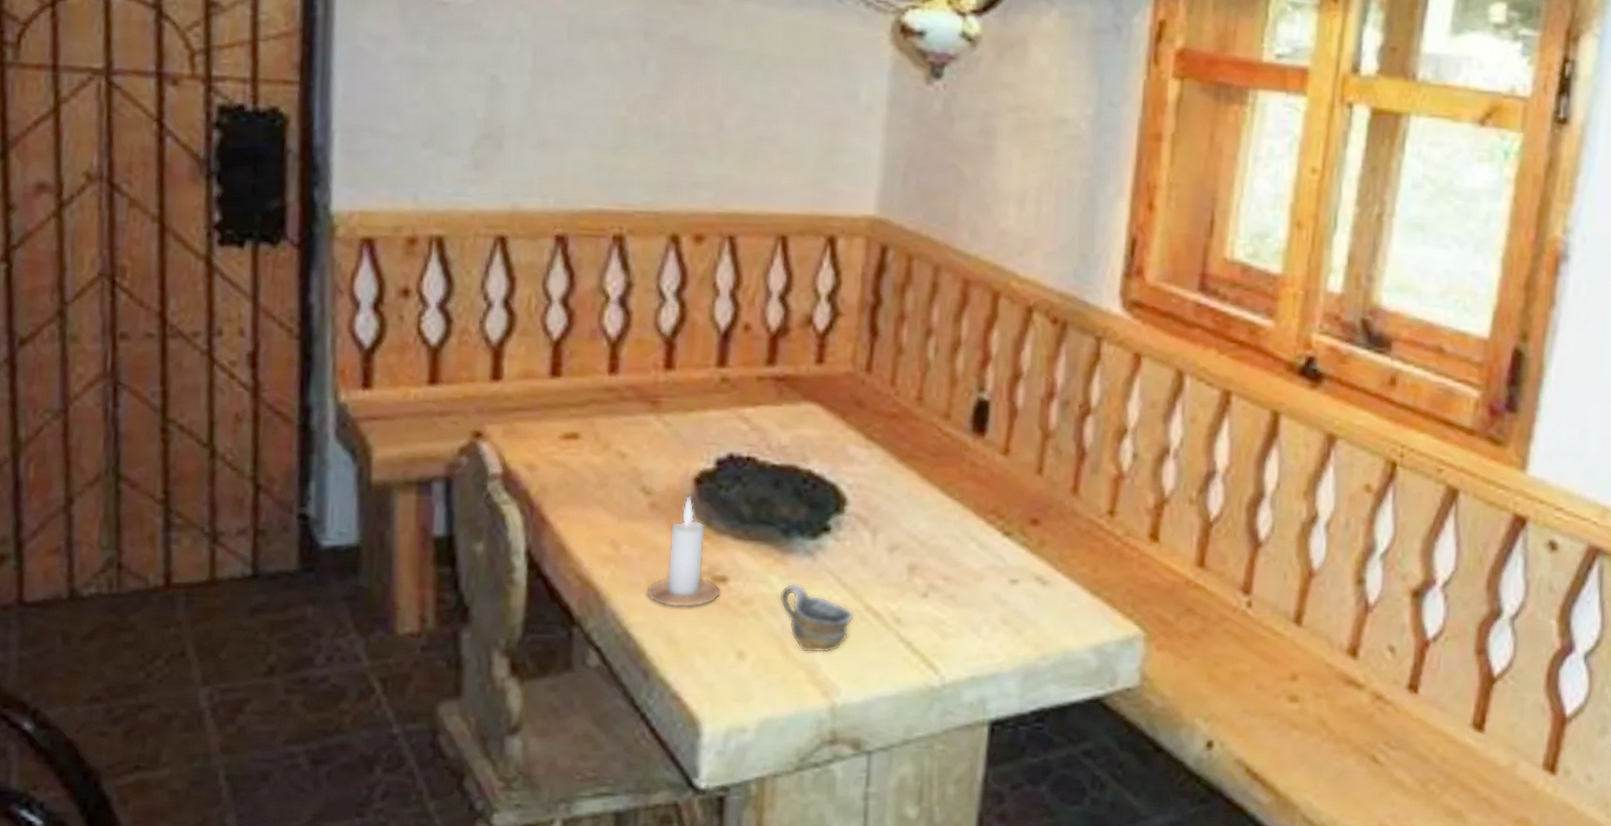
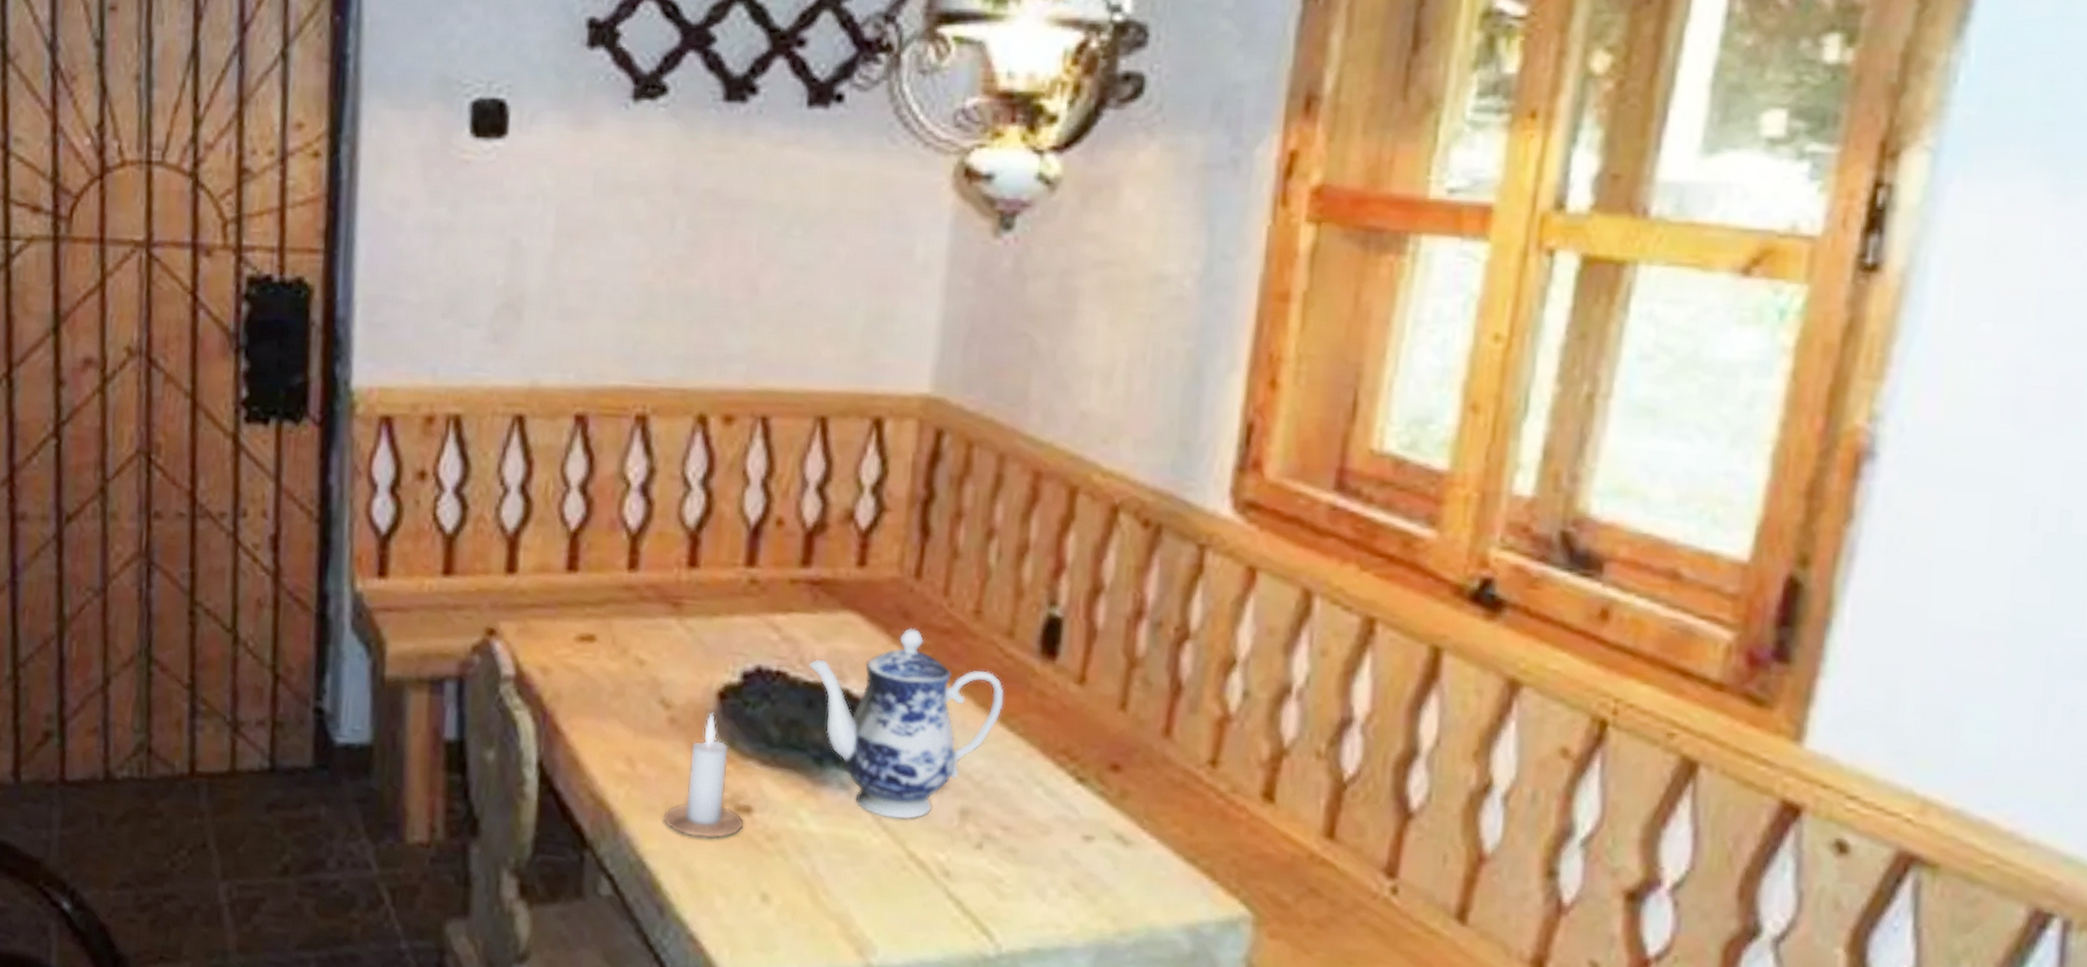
teapot: none [775,414,943,578] -> present [808,627,1004,820]
cup: present [779,583,854,653] -> none [810,820,895,904]

